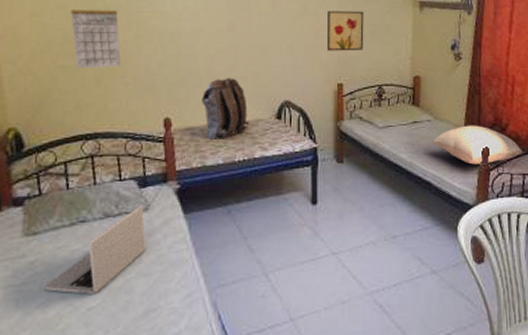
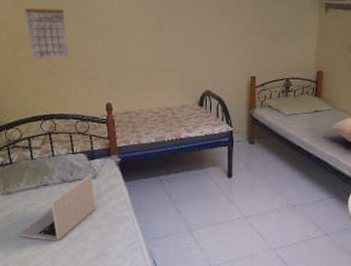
backpack: present [202,78,250,139] -> none [137,70,177,122]
wall art: present [327,10,364,51] -> none [243,11,275,48]

